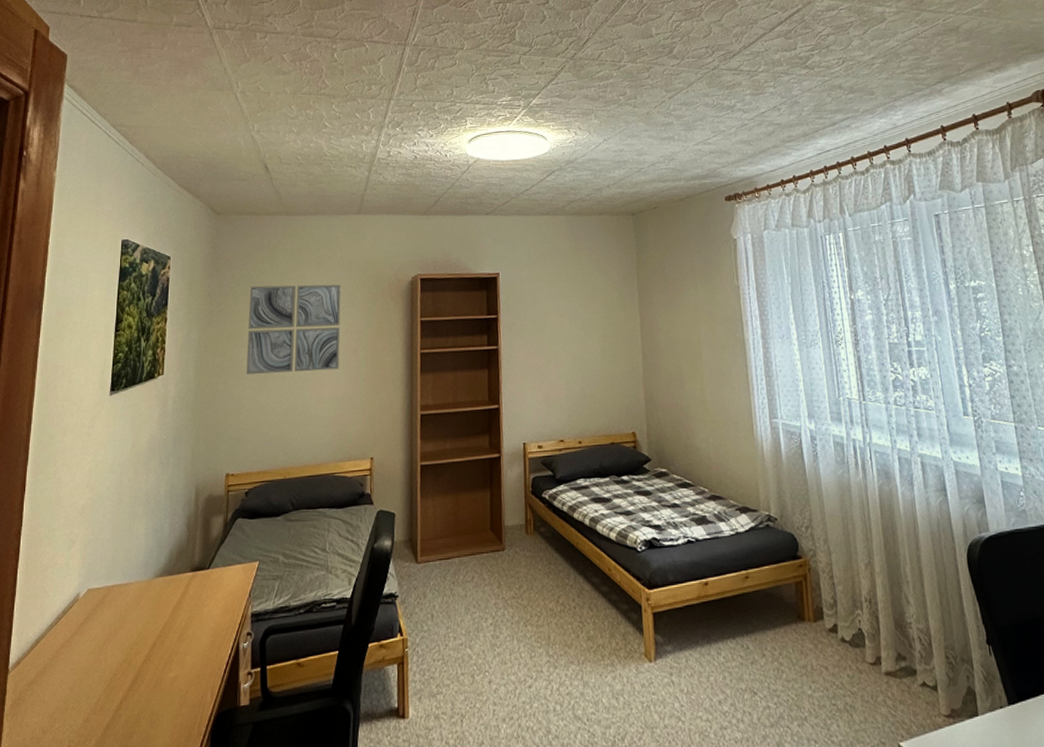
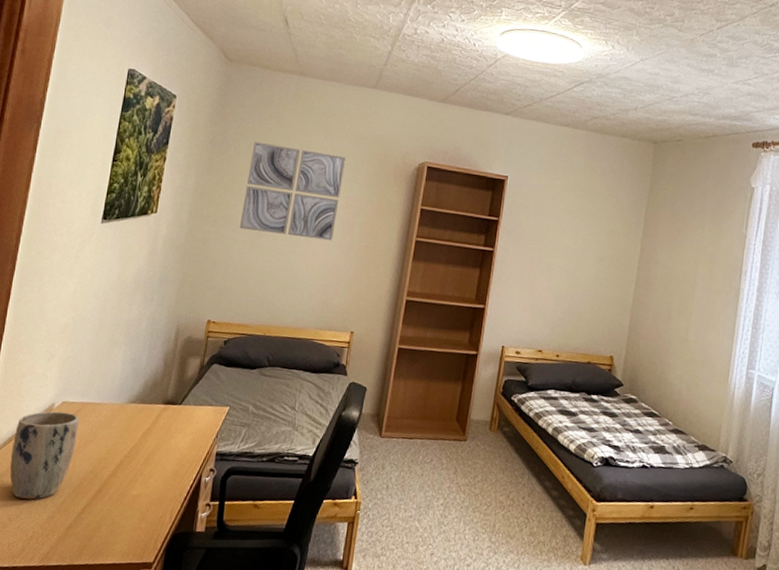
plant pot: none [39,600,106,705] -> present [10,411,79,500]

